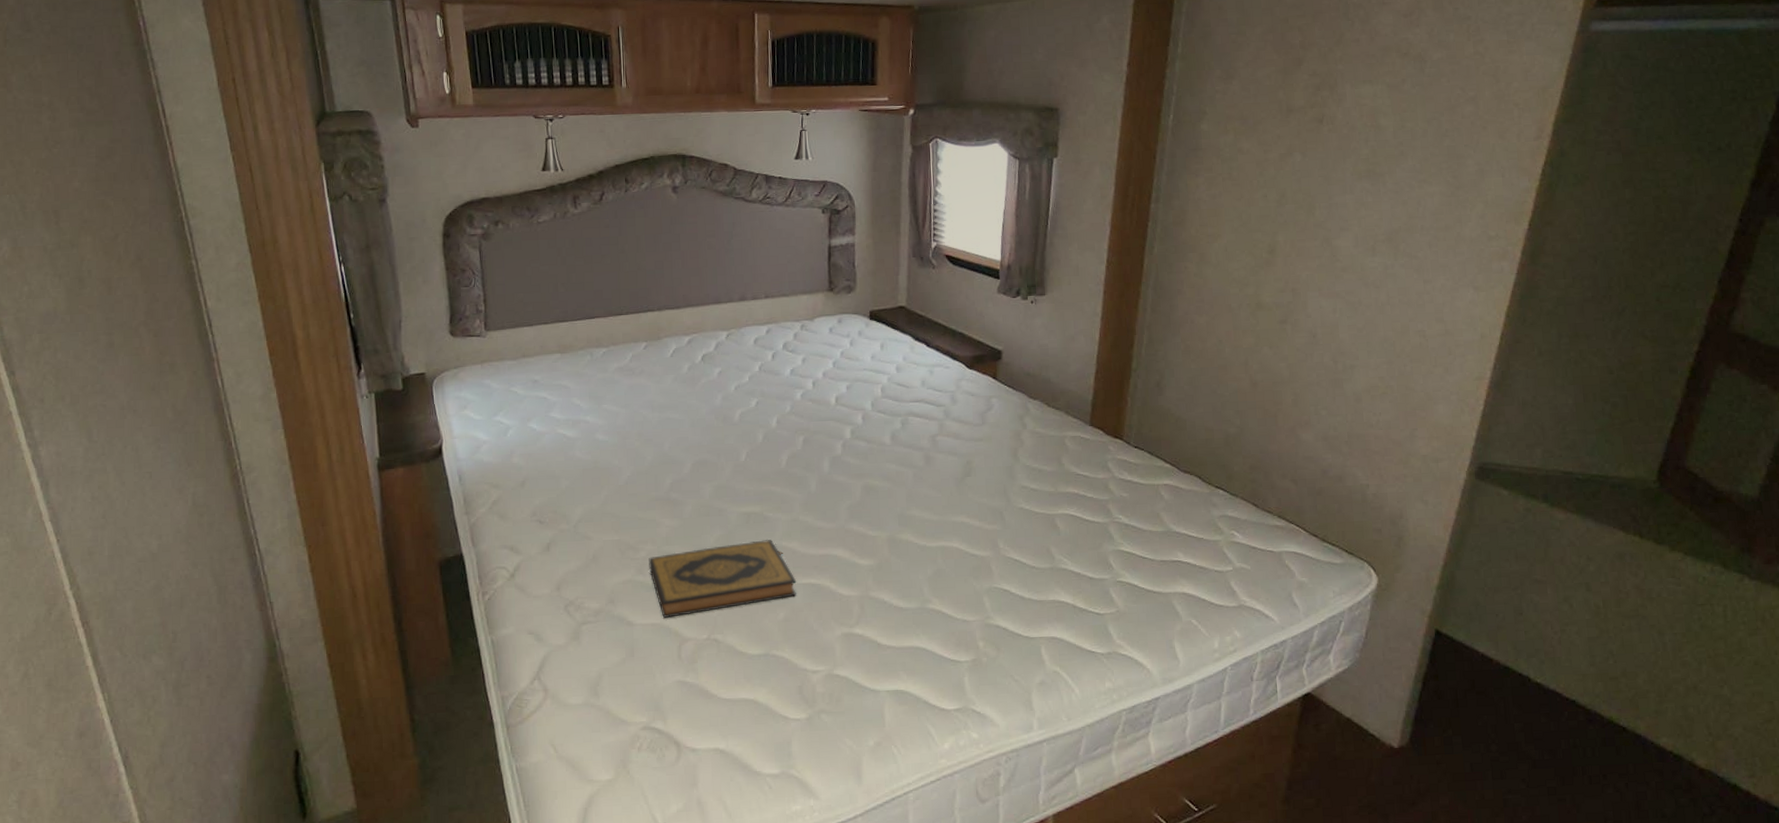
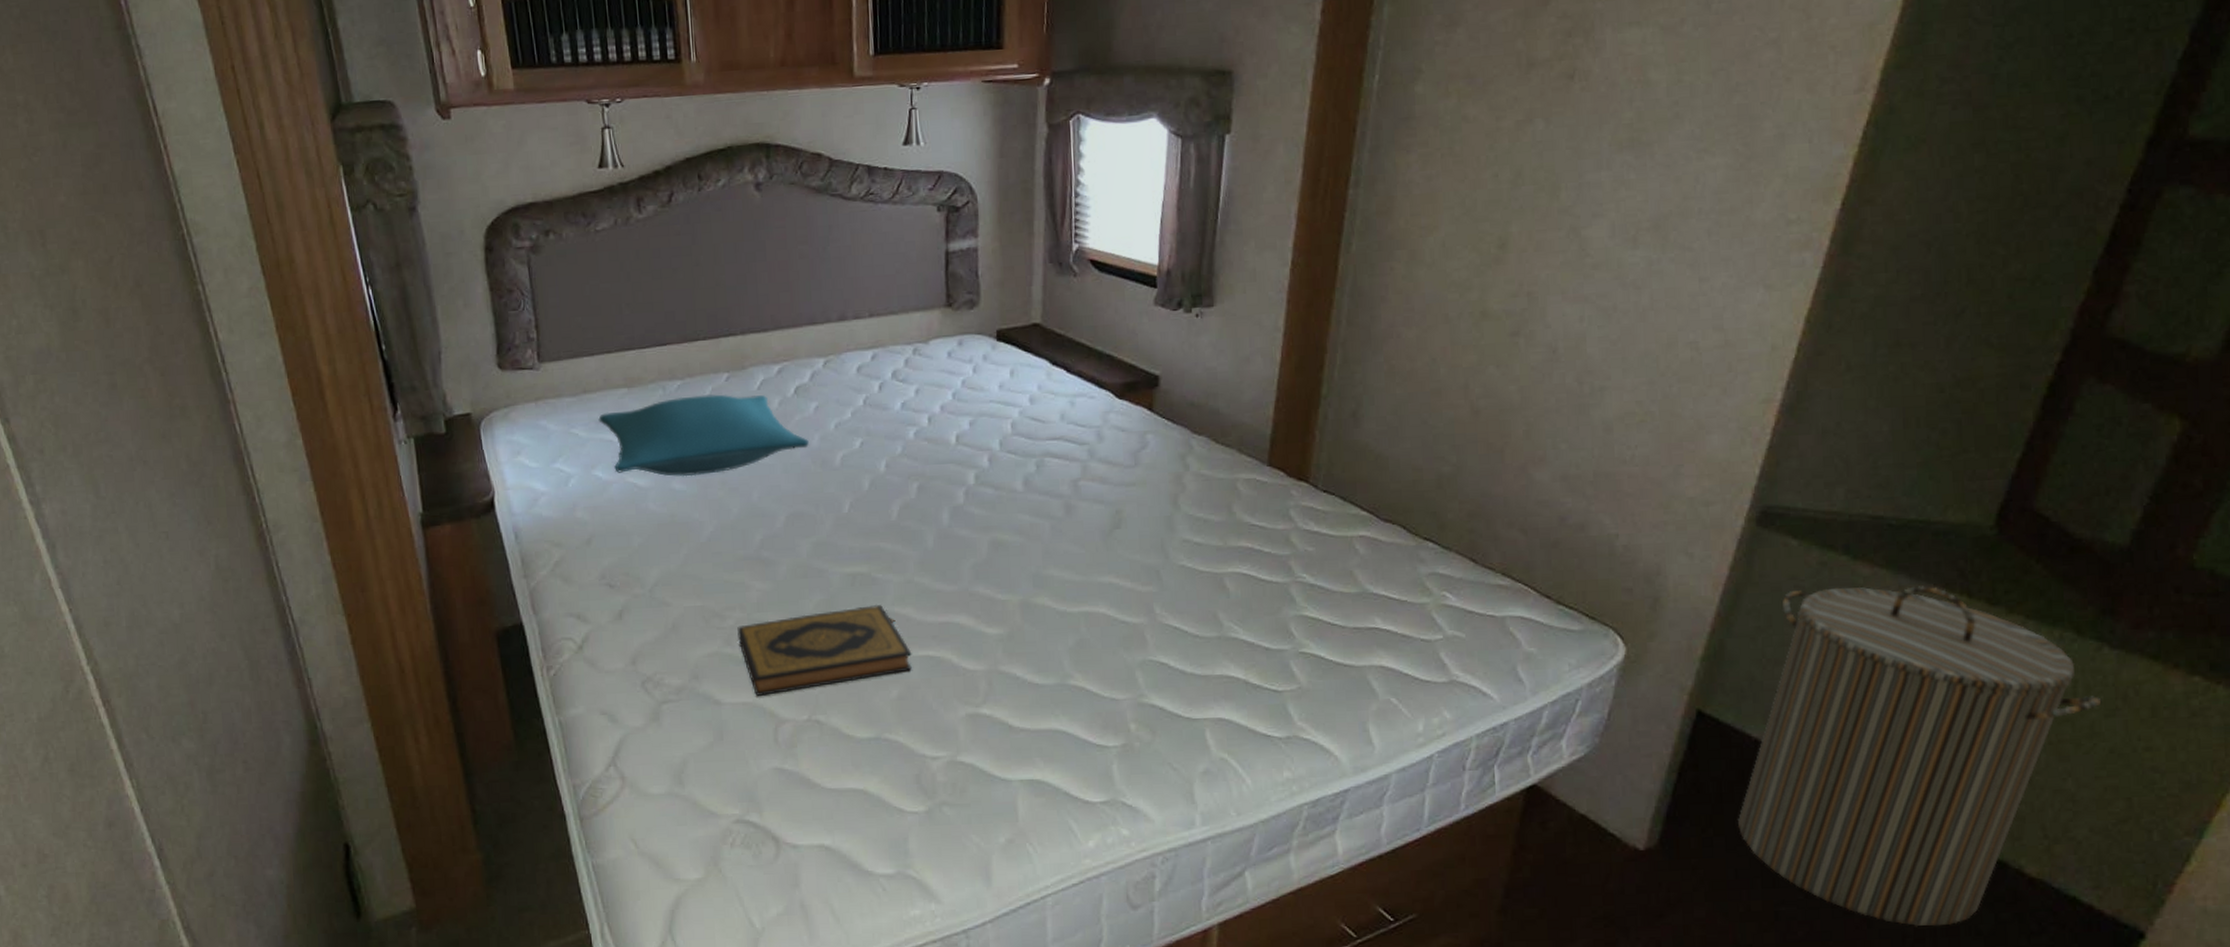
pillow: none [535,360,713,429] -> present [598,394,809,477]
laundry hamper: none [1471,528,1746,811] -> present [1738,586,2102,927]

